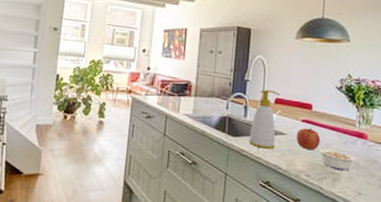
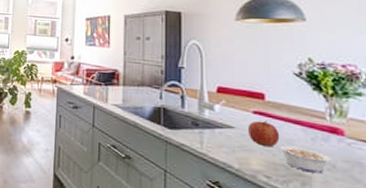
soap bottle: present [248,90,280,149] -> none [189,77,223,145]

